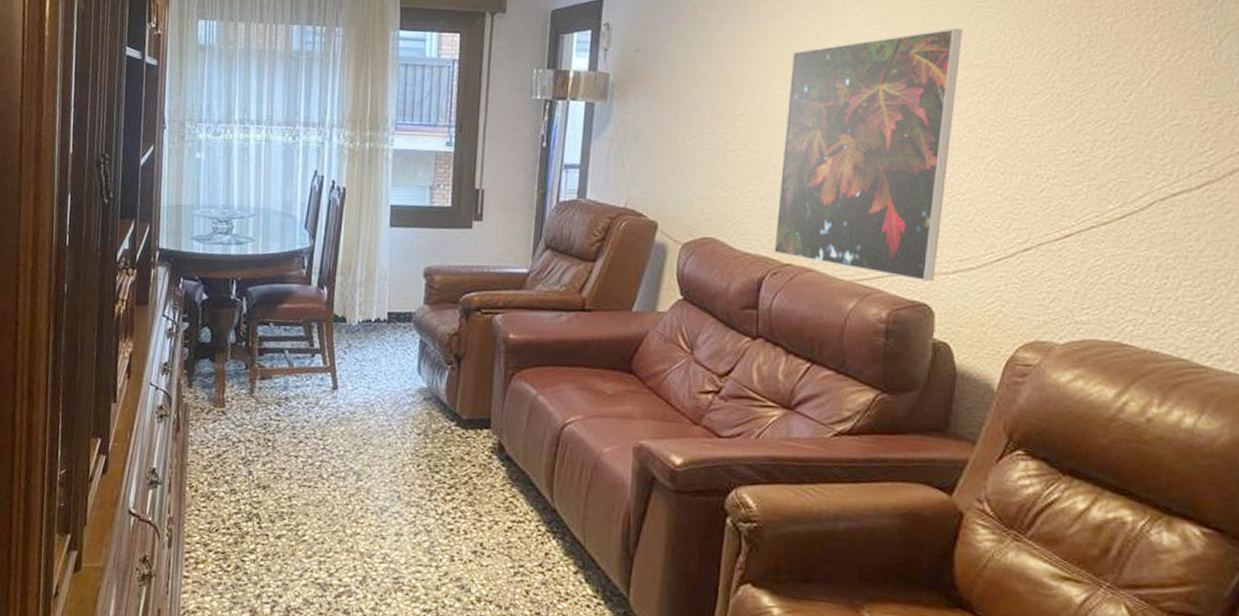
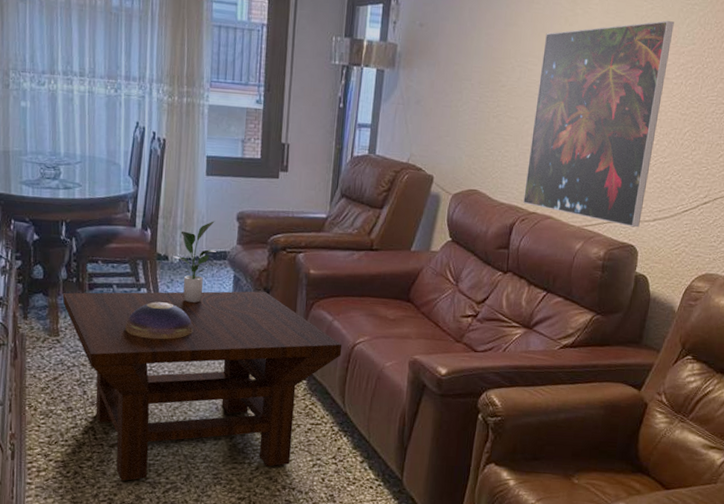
coffee table: none [230,358,549,580] -> present [62,291,342,481]
decorative bowl: none [297,369,373,414] -> present [125,301,194,340]
potted plant: none [351,278,400,372] -> present [173,221,216,304]

